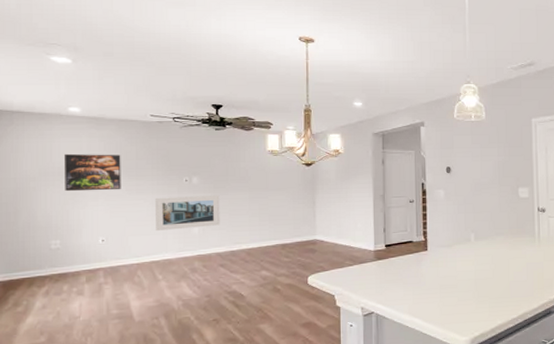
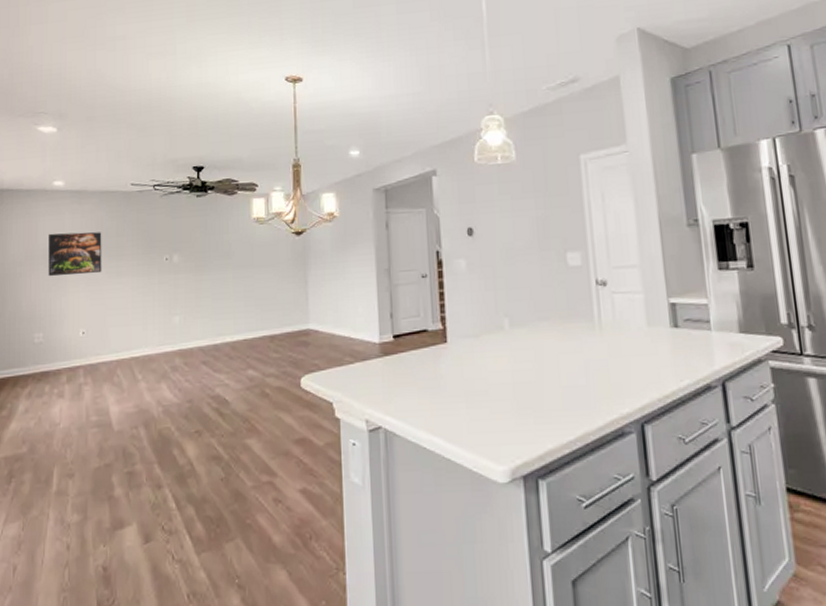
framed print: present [154,195,220,231] -> none [134,276,202,320]

